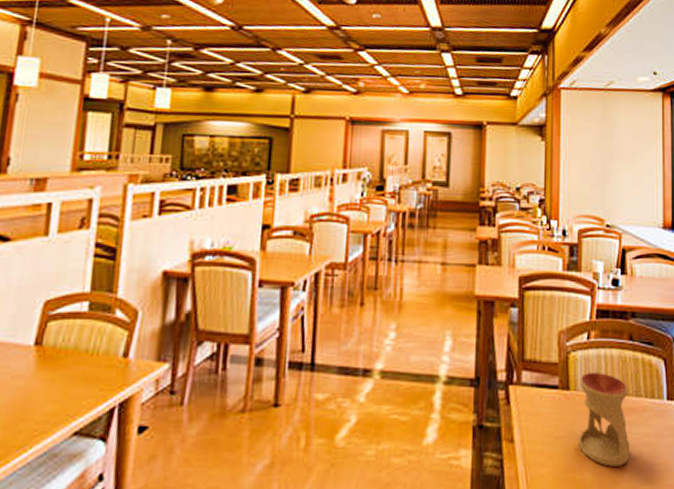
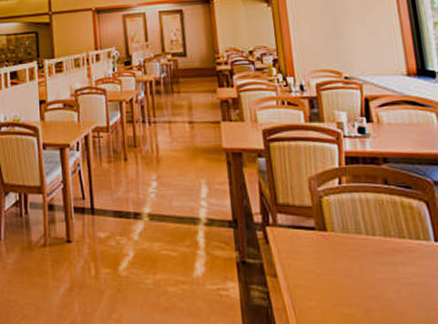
oil burner: present [579,373,629,467] -> none [336,215,400,303]

